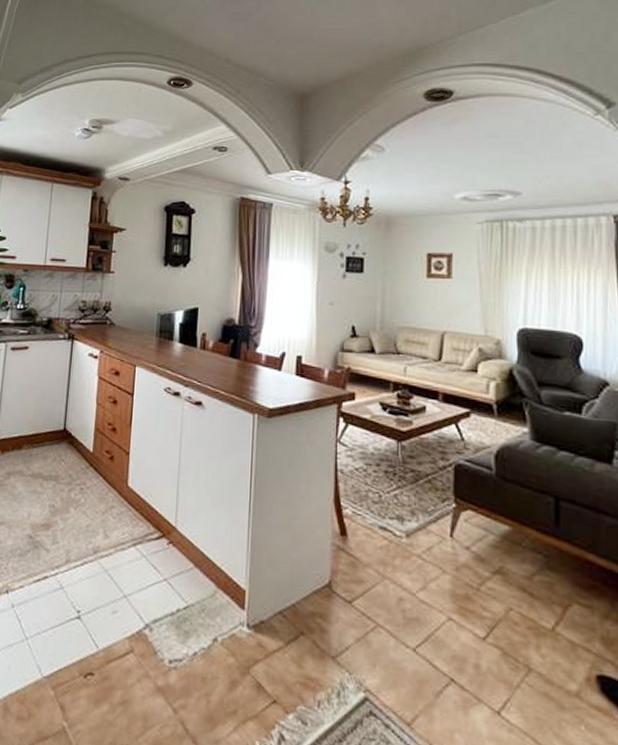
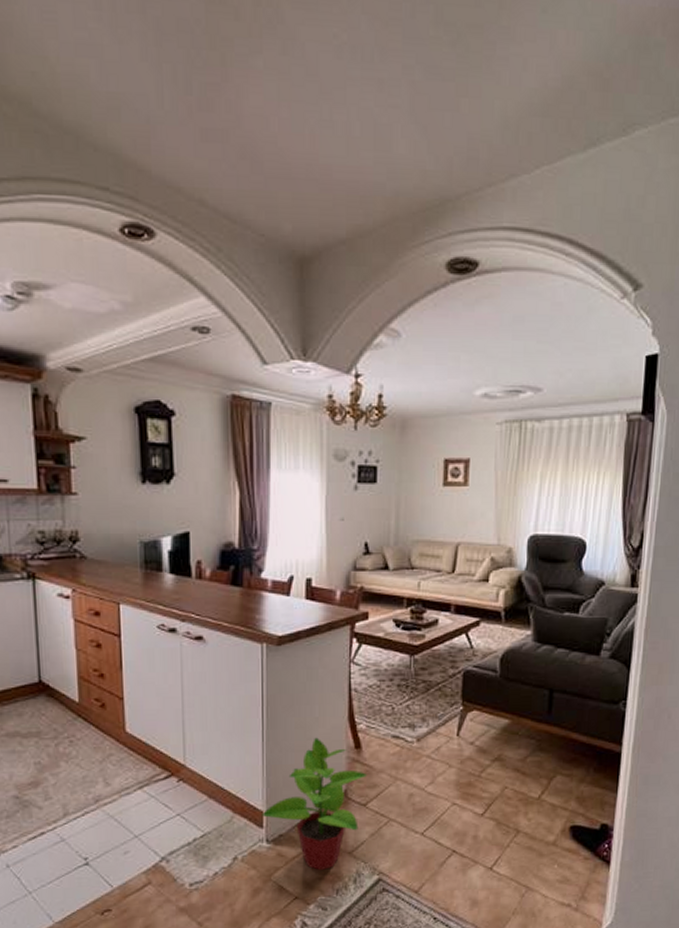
potted plant: none [244,517,354,674] -> present [262,737,368,871]

